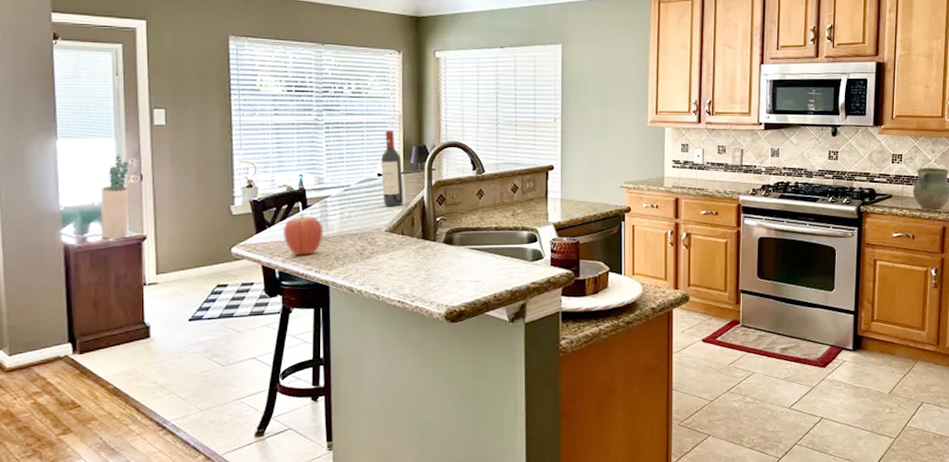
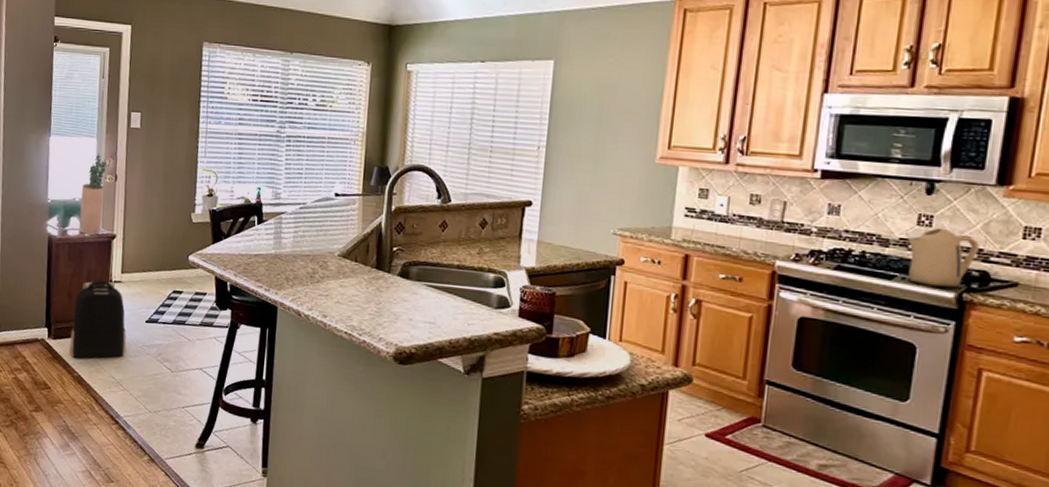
backpack: none [101,284,170,369] -> present [69,280,127,358]
fruit: present [282,213,324,256] -> none [237,227,277,272]
wine bottle: present [381,131,404,207] -> none [338,148,362,231]
kettle: none [823,160,867,204] -> present [907,227,980,289]

